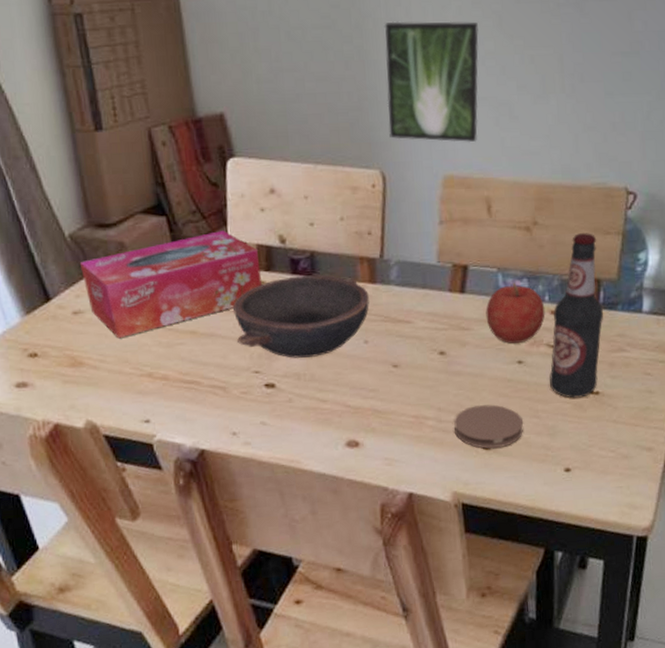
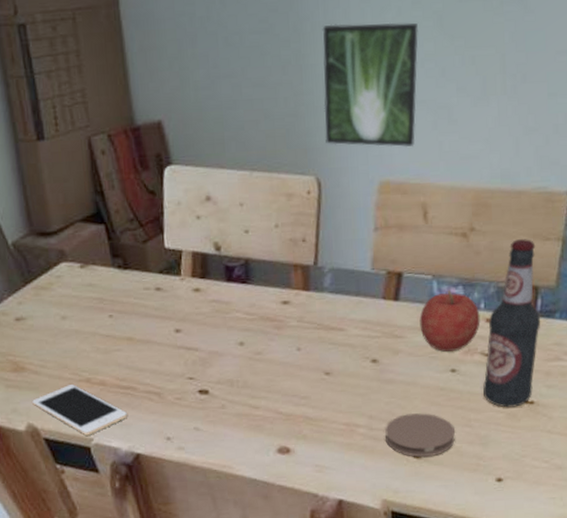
tissue box: present [79,231,262,339] -> none [22,238,197,345]
cell phone: none [91,379,191,432] -> present [32,384,127,436]
bowl: present [233,274,369,358] -> none [169,282,303,365]

